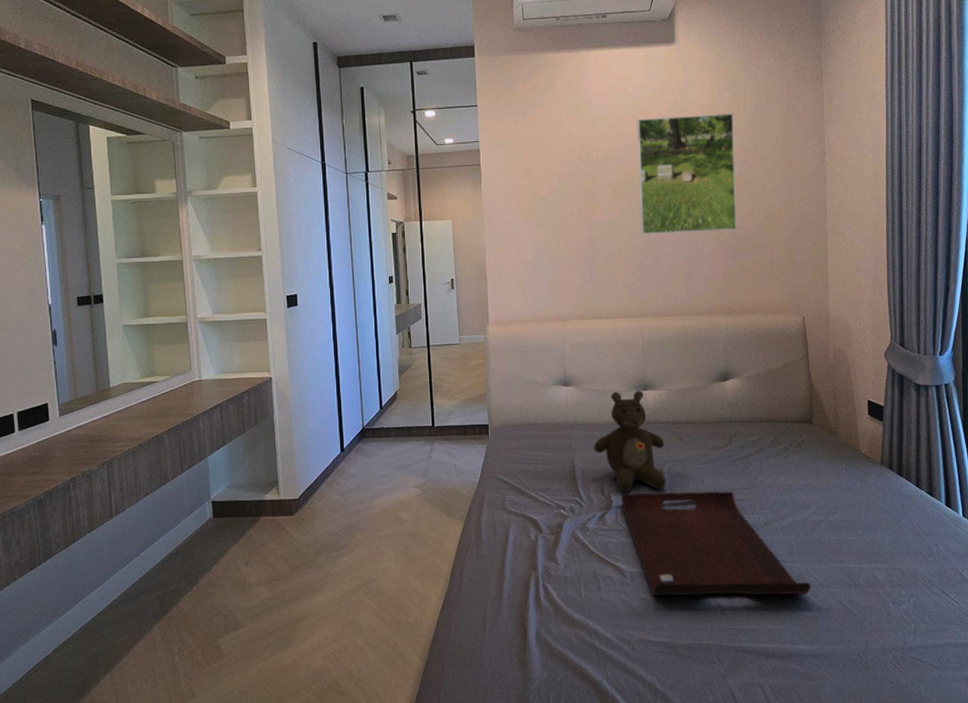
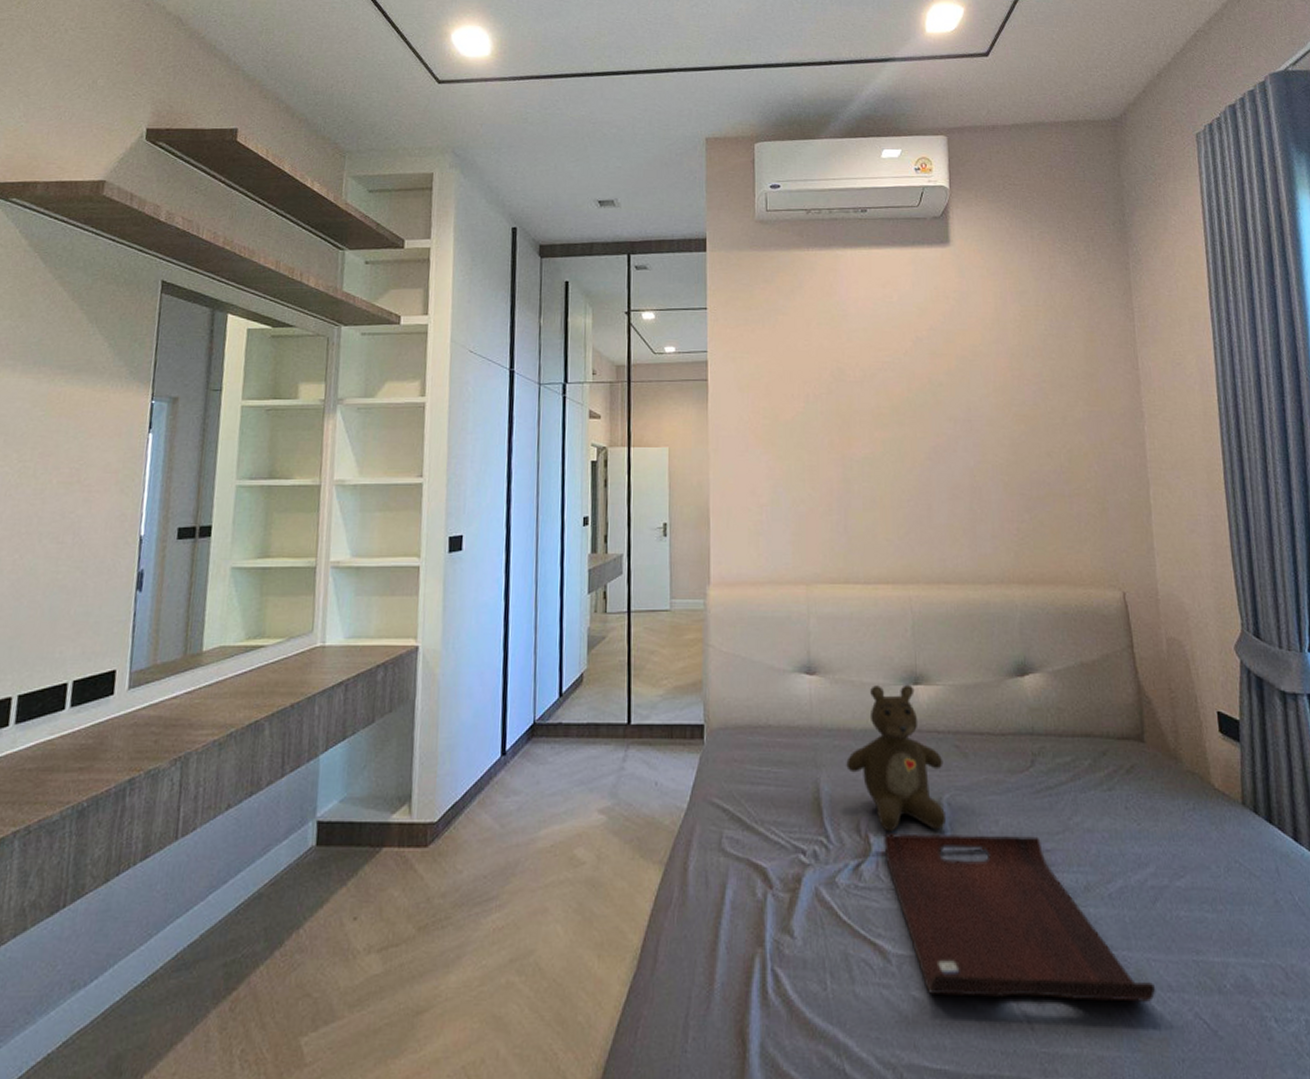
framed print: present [636,113,737,235] -> none [903,329,1032,476]

